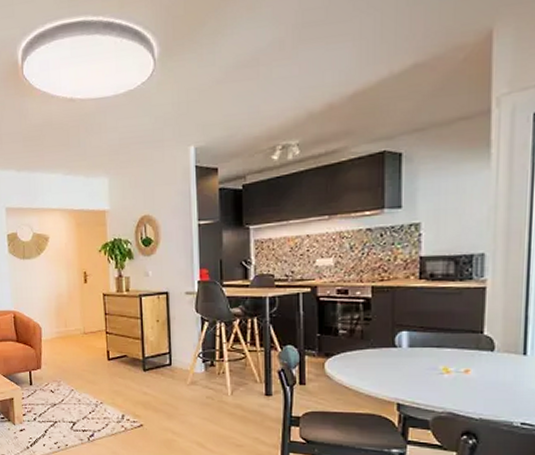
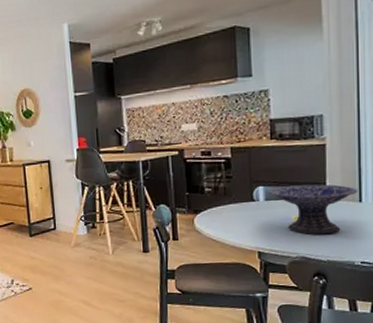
decorative bowl: none [413,332,523,388] -> present [268,184,358,234]

